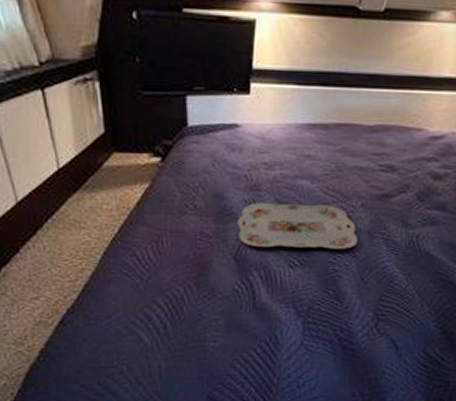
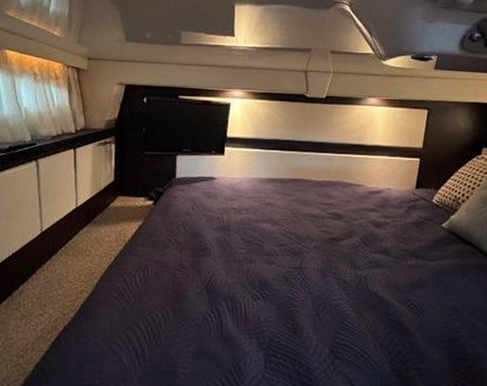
serving tray: present [237,202,359,249] -> none [210,240,313,286]

